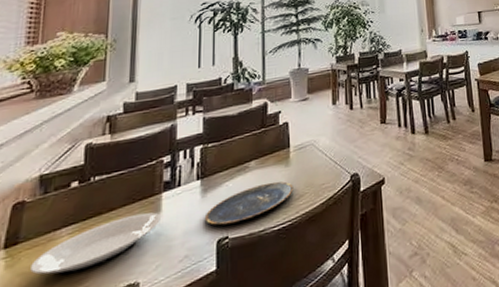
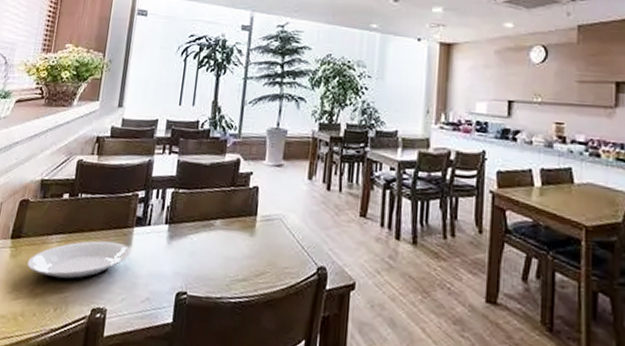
plate: present [206,181,294,226] -> none [168,247,255,282]

